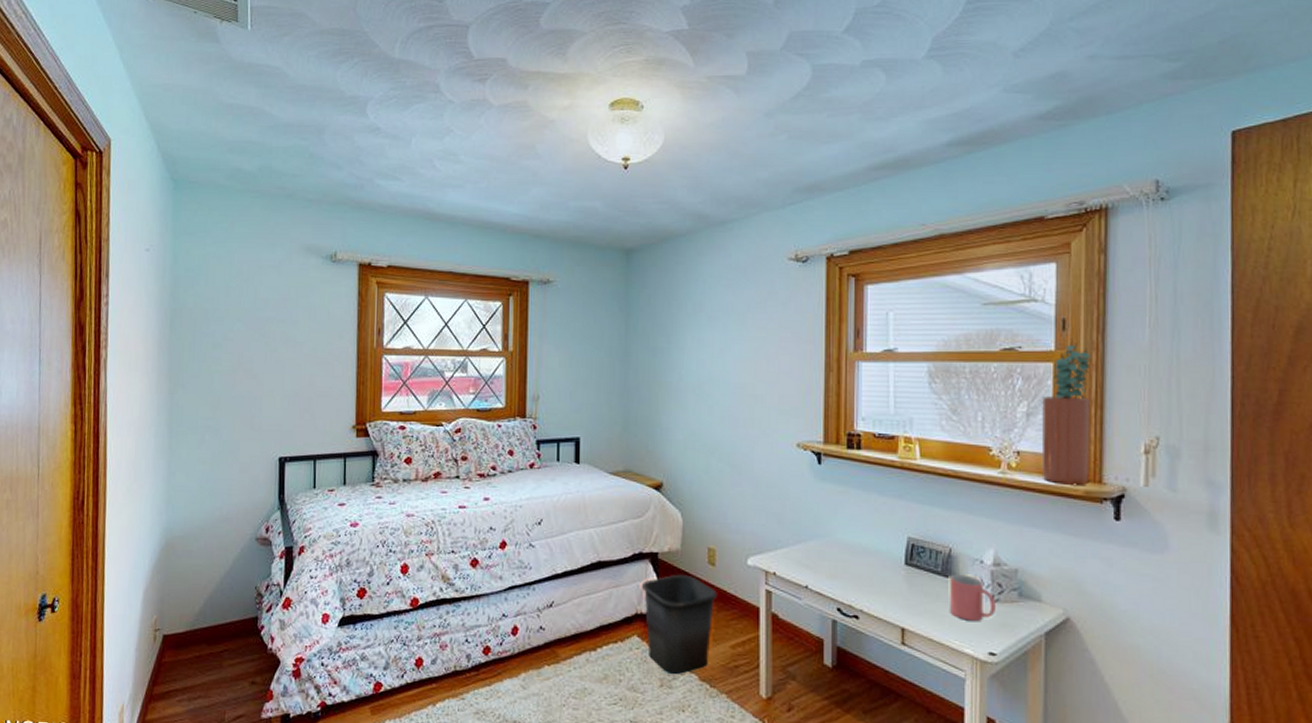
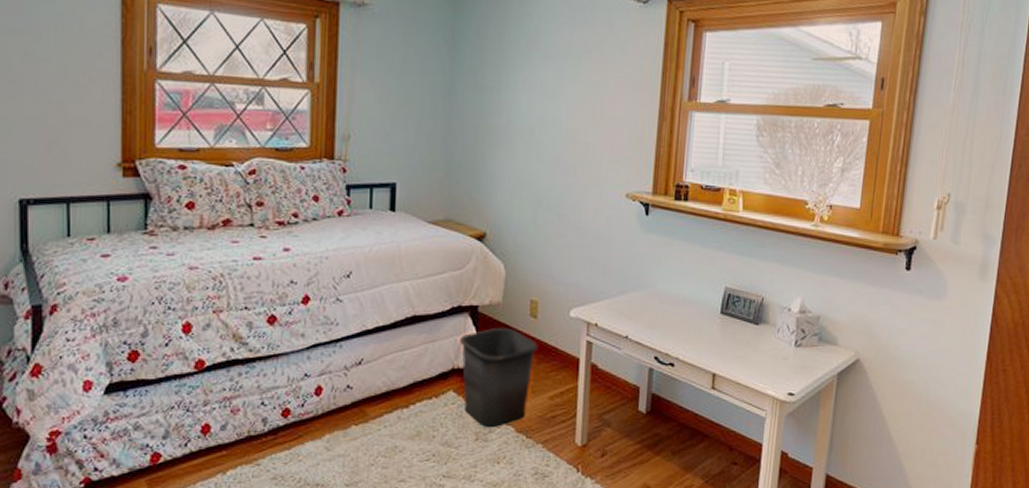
mug: present [950,574,996,621] -> none [757,322,798,364]
vase: present [1041,338,1091,485] -> none [849,98,902,238]

